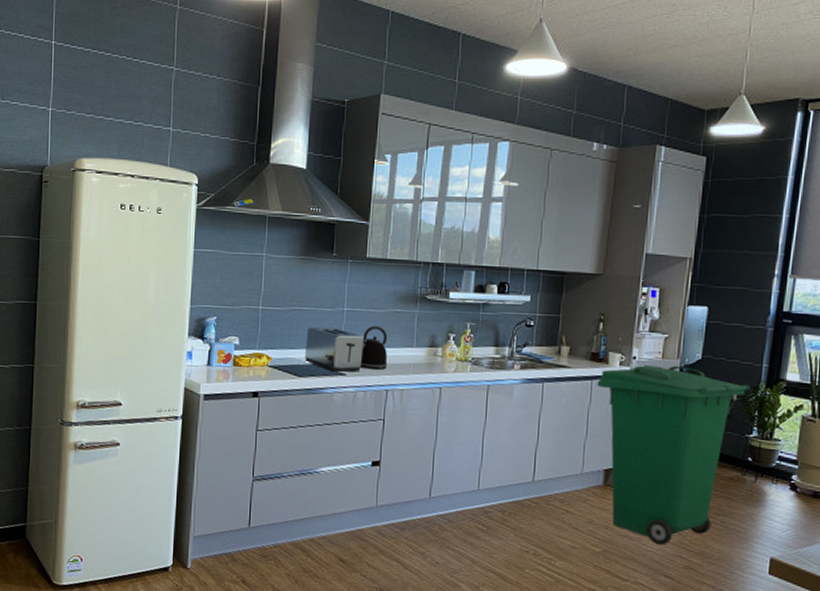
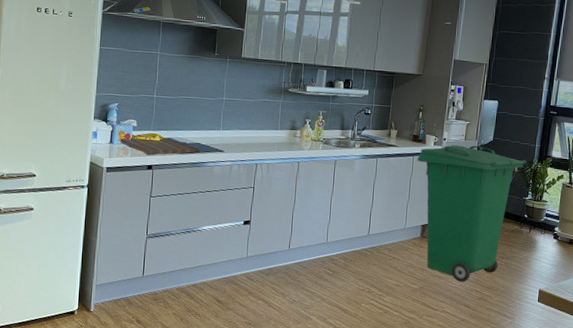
cutting board: none [220,357,317,380] -> present [120,137,200,155]
toaster: present [305,326,364,373] -> none [191,112,239,150]
kettle: present [360,325,388,371] -> none [235,112,258,148]

